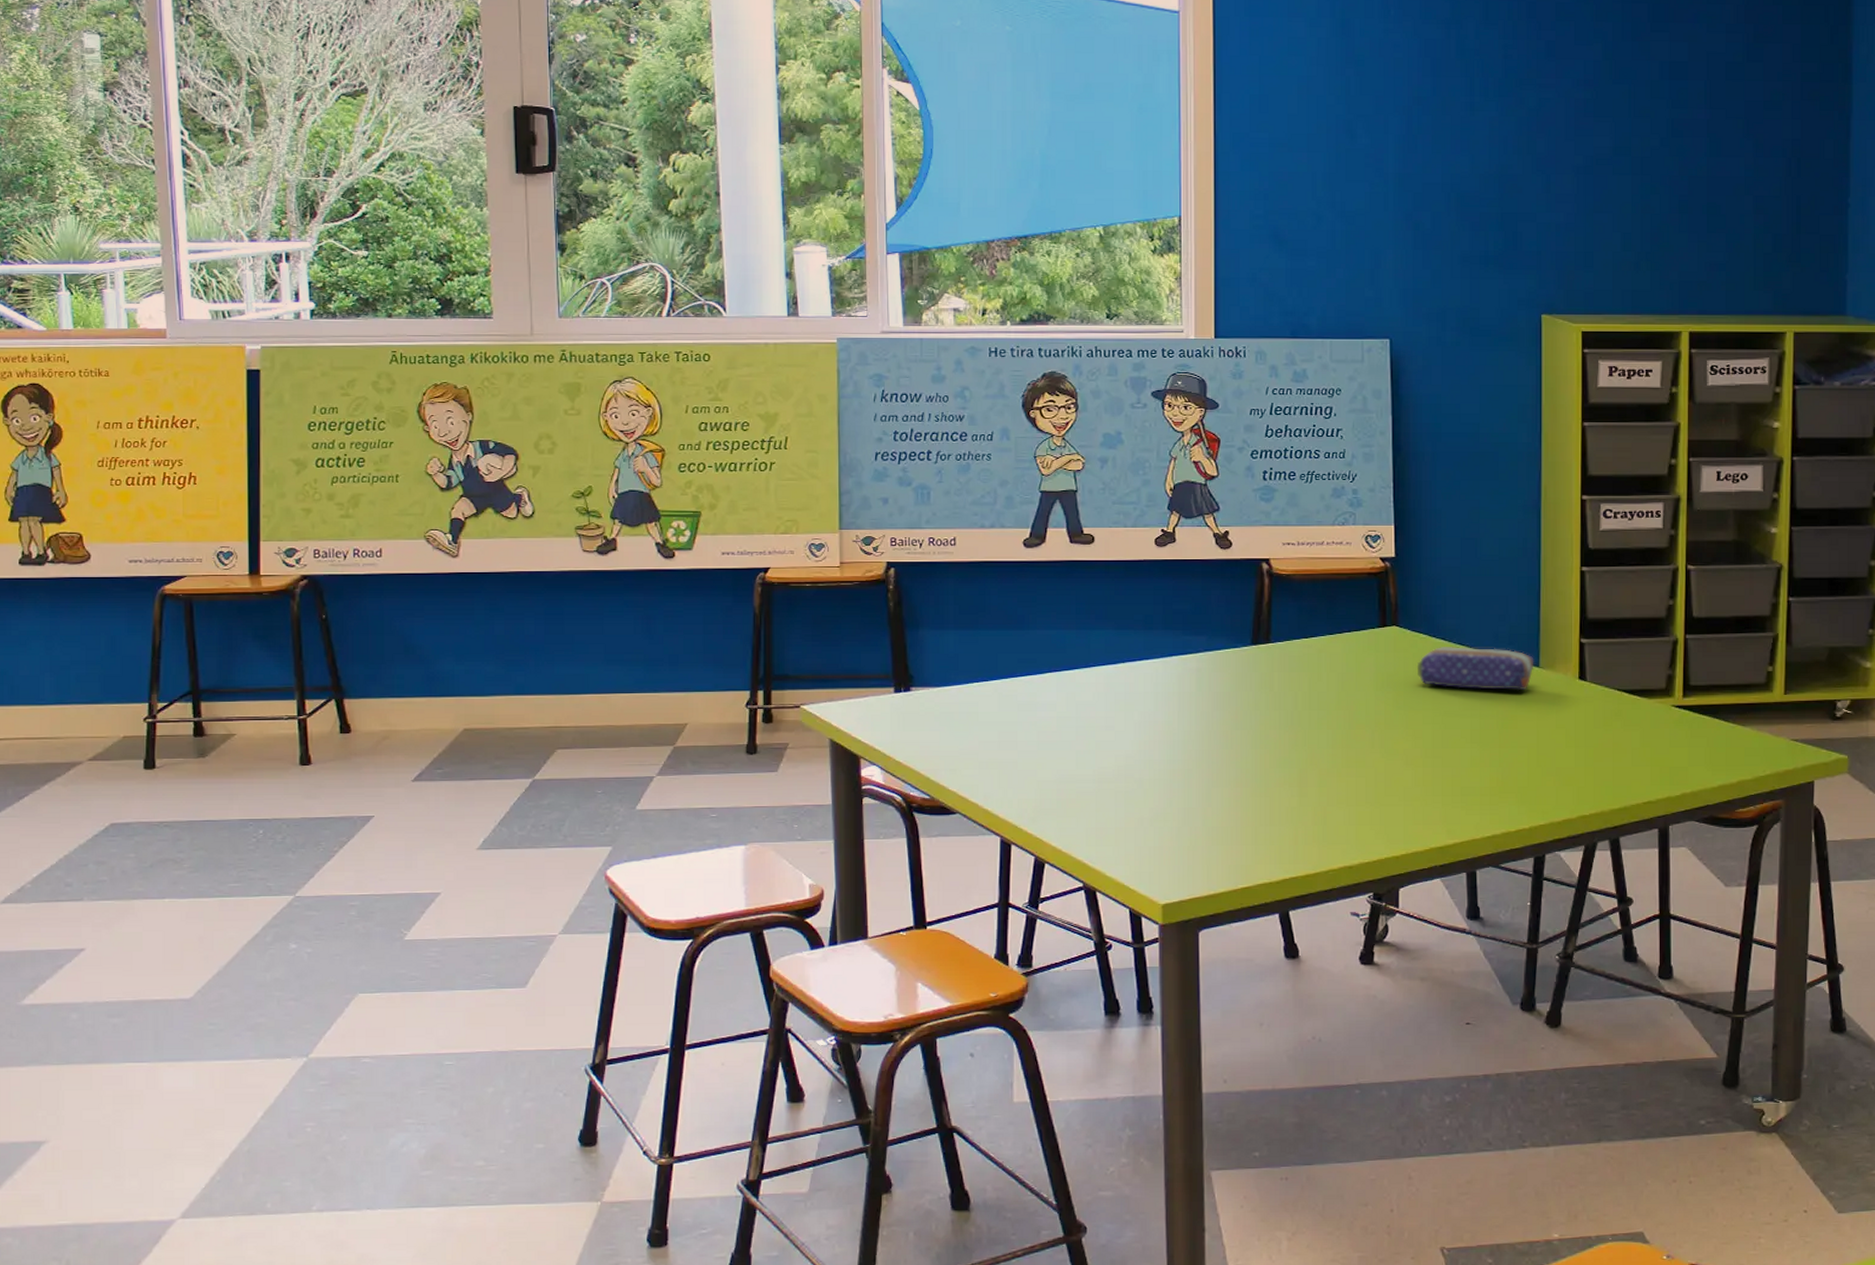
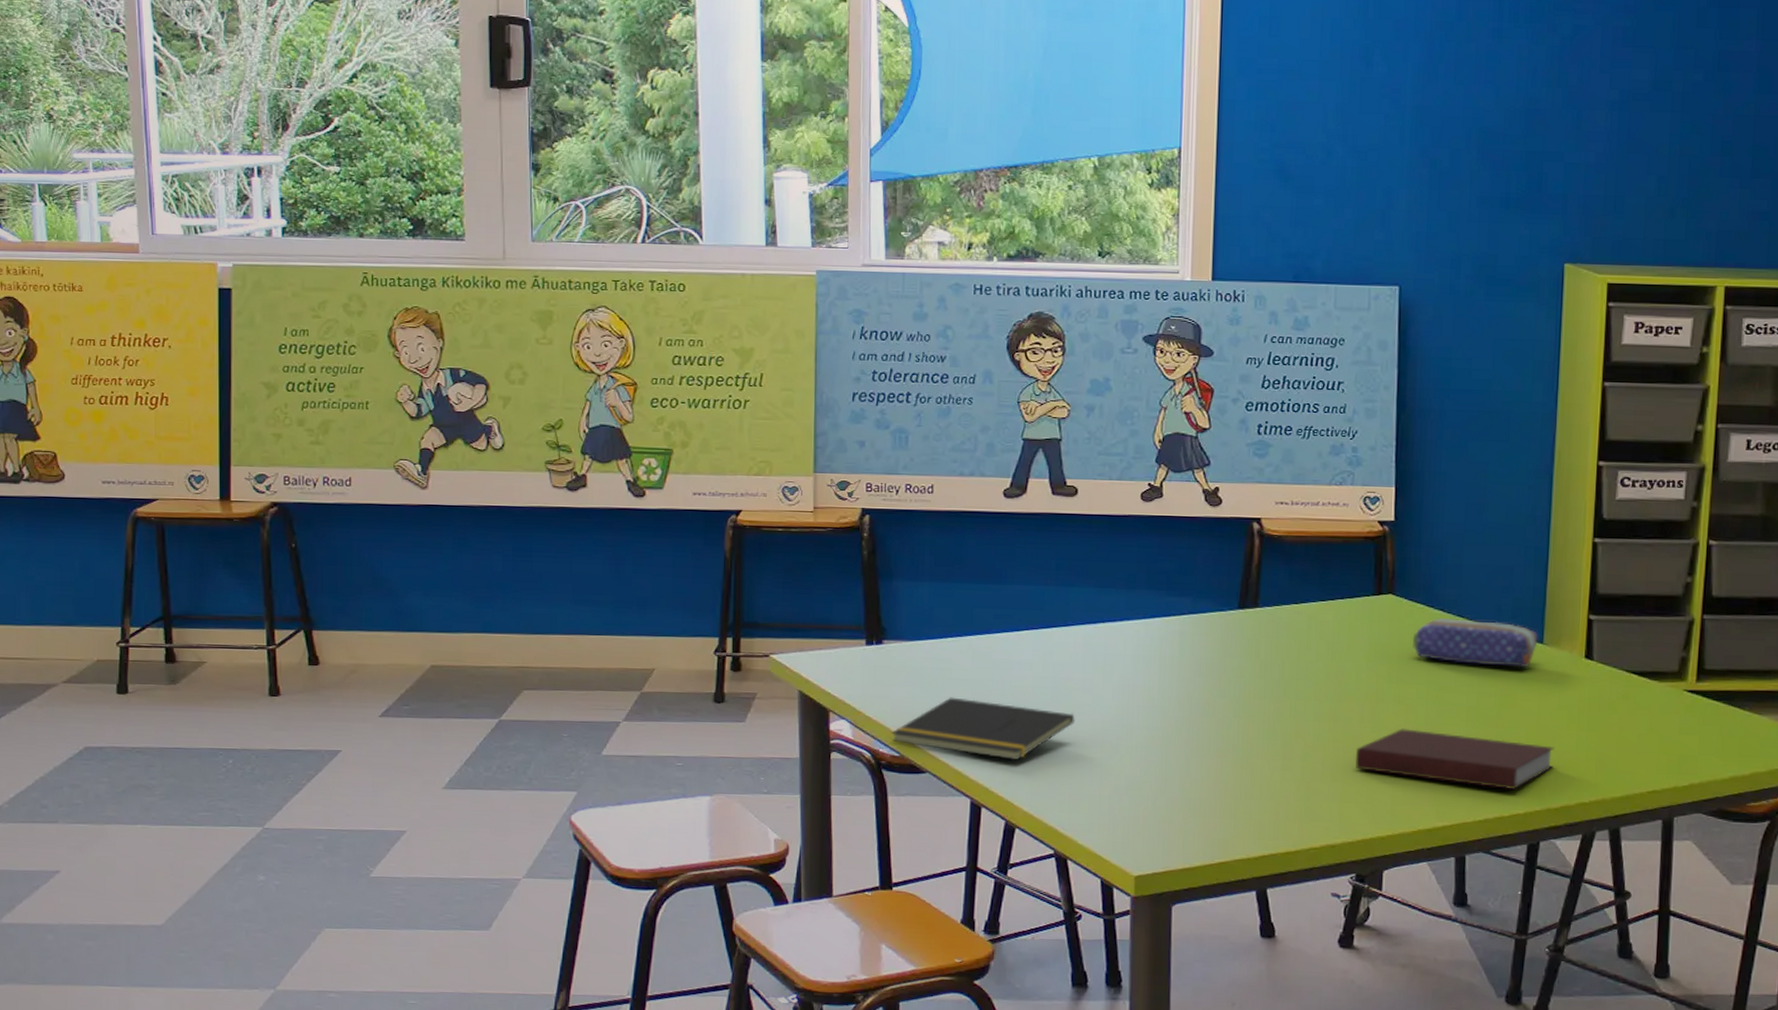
notepad: none [921,740,1099,799] -> present [891,697,1075,761]
notebook: none [1369,752,1555,807] -> present [1356,728,1554,790]

